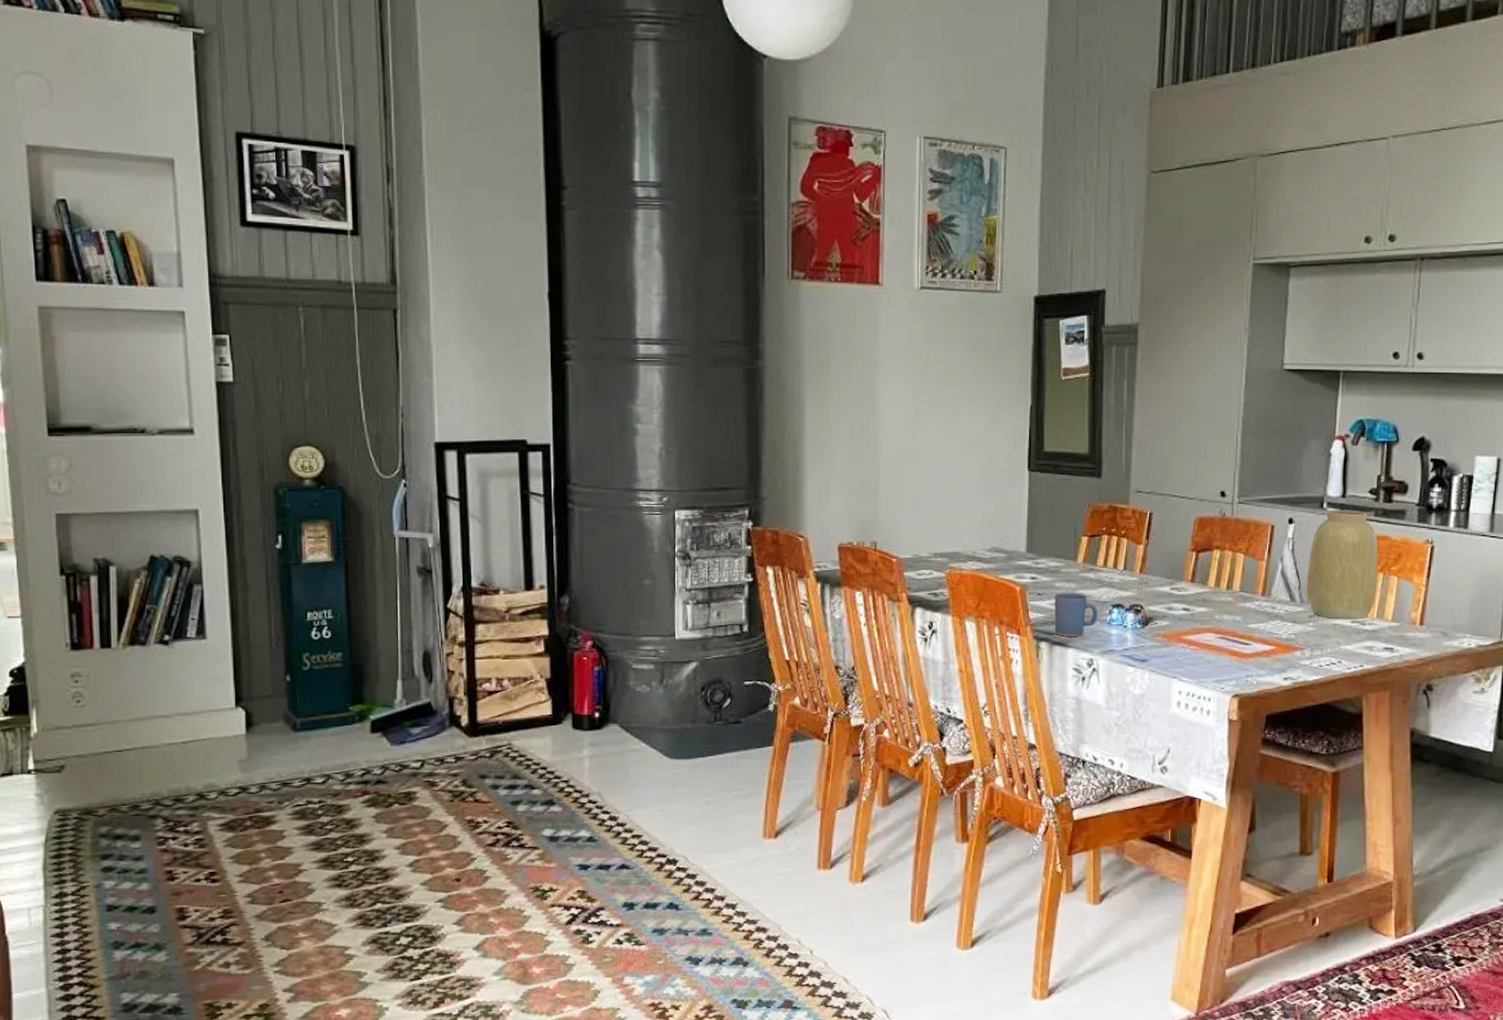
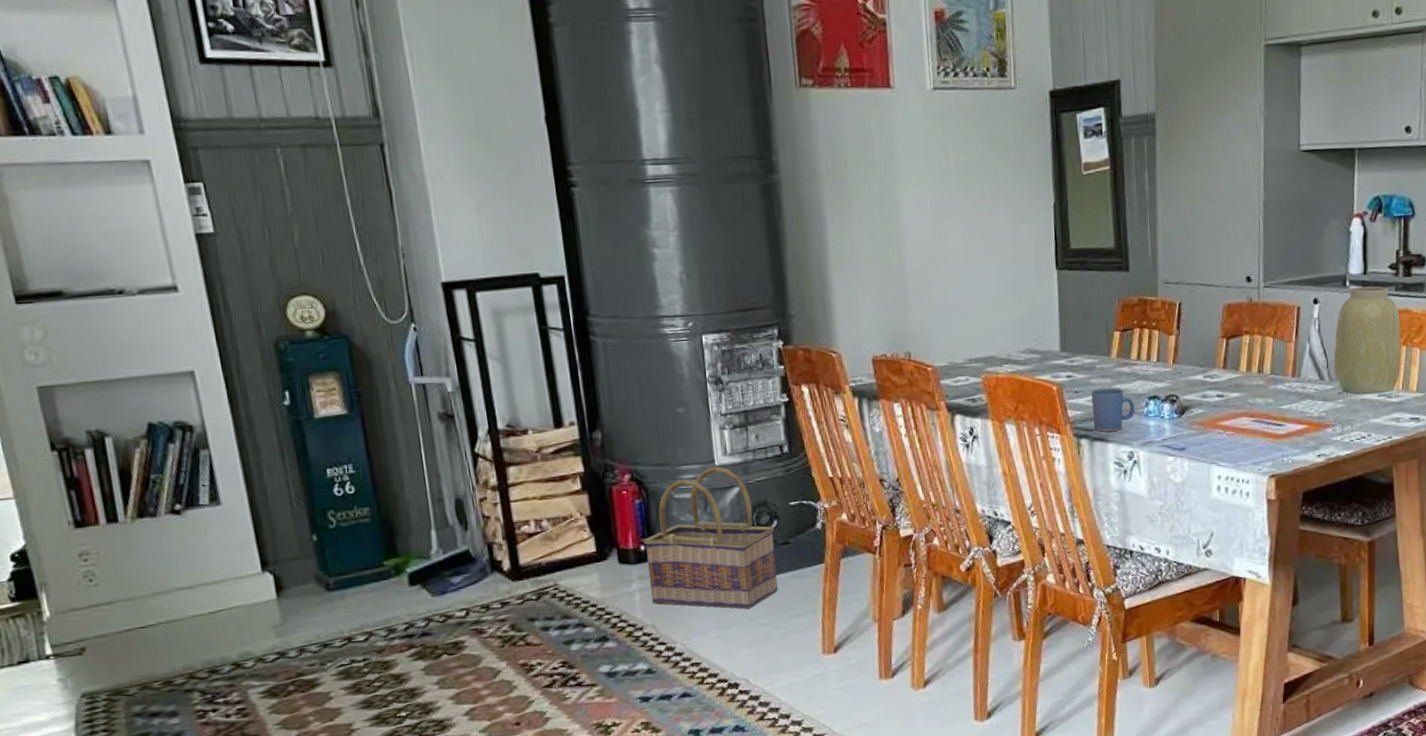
basket: none [598,640,727,785] -> present [643,466,778,609]

